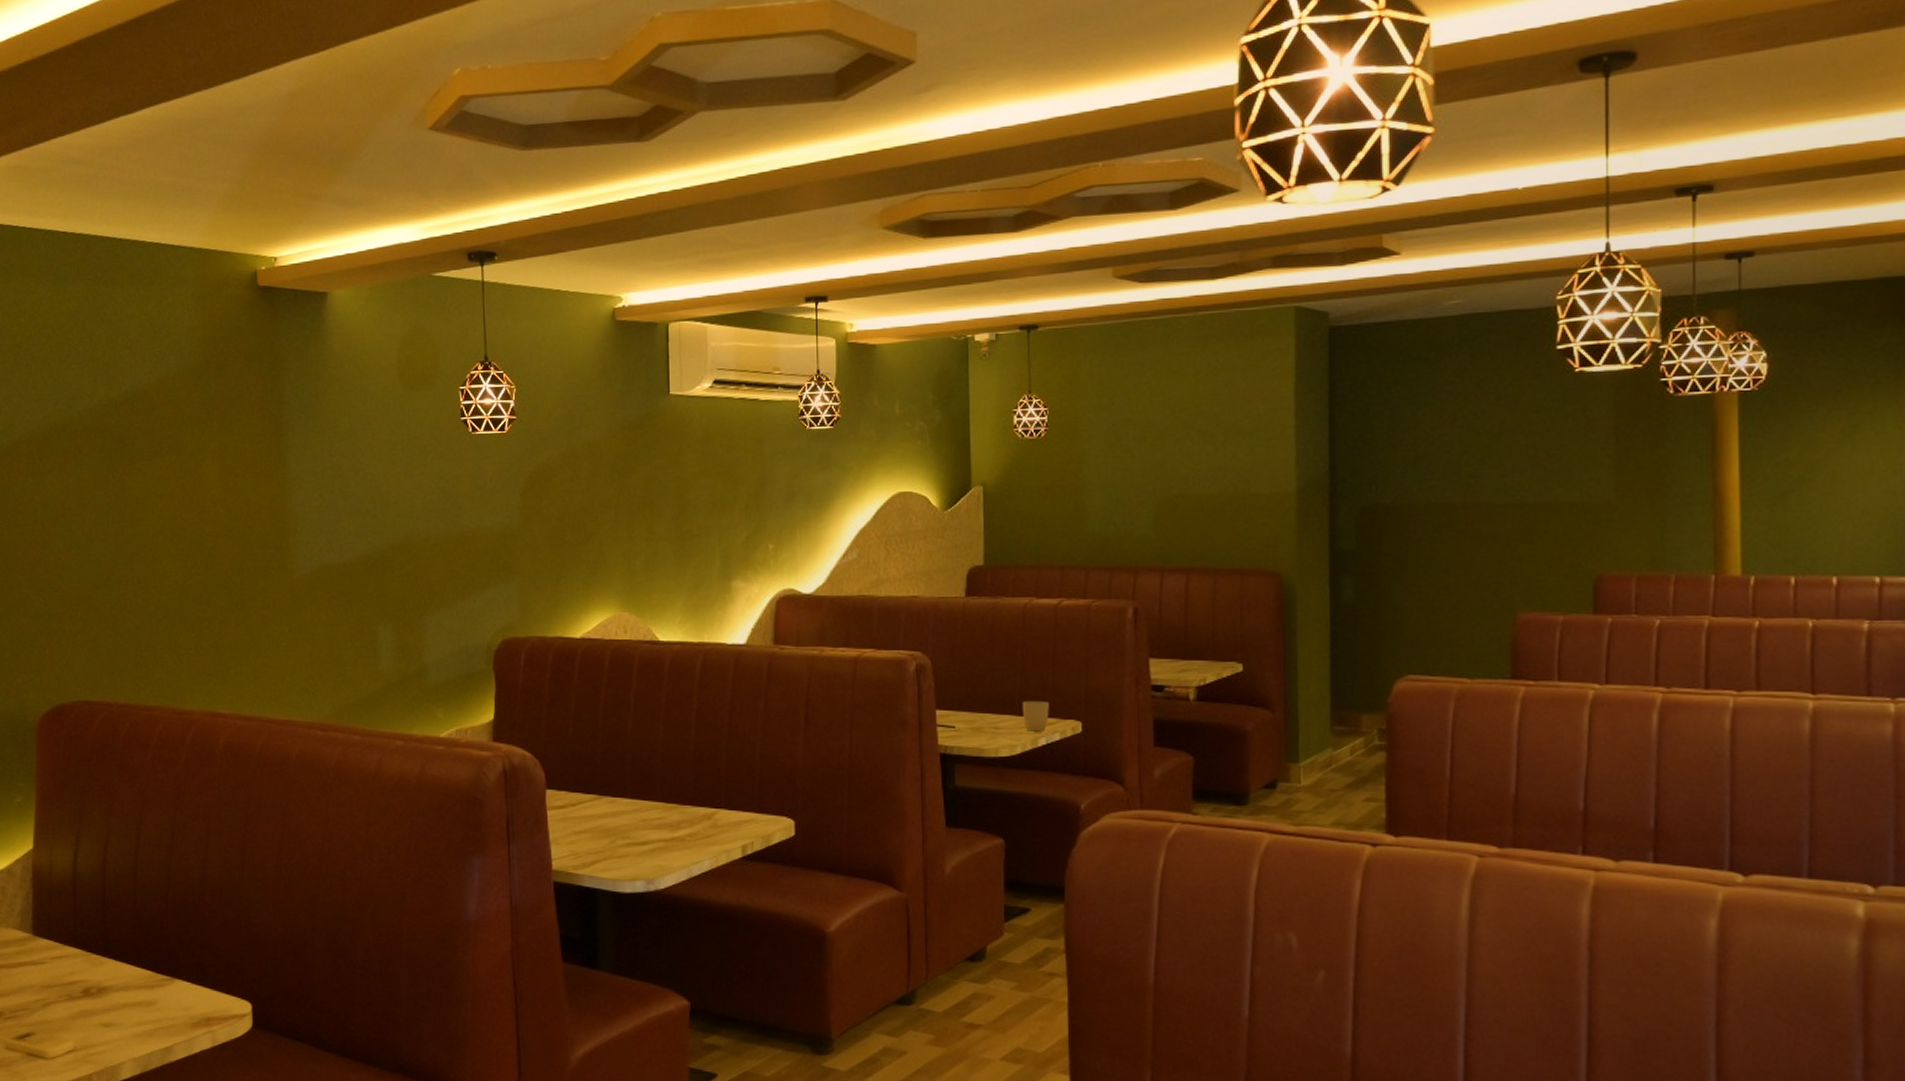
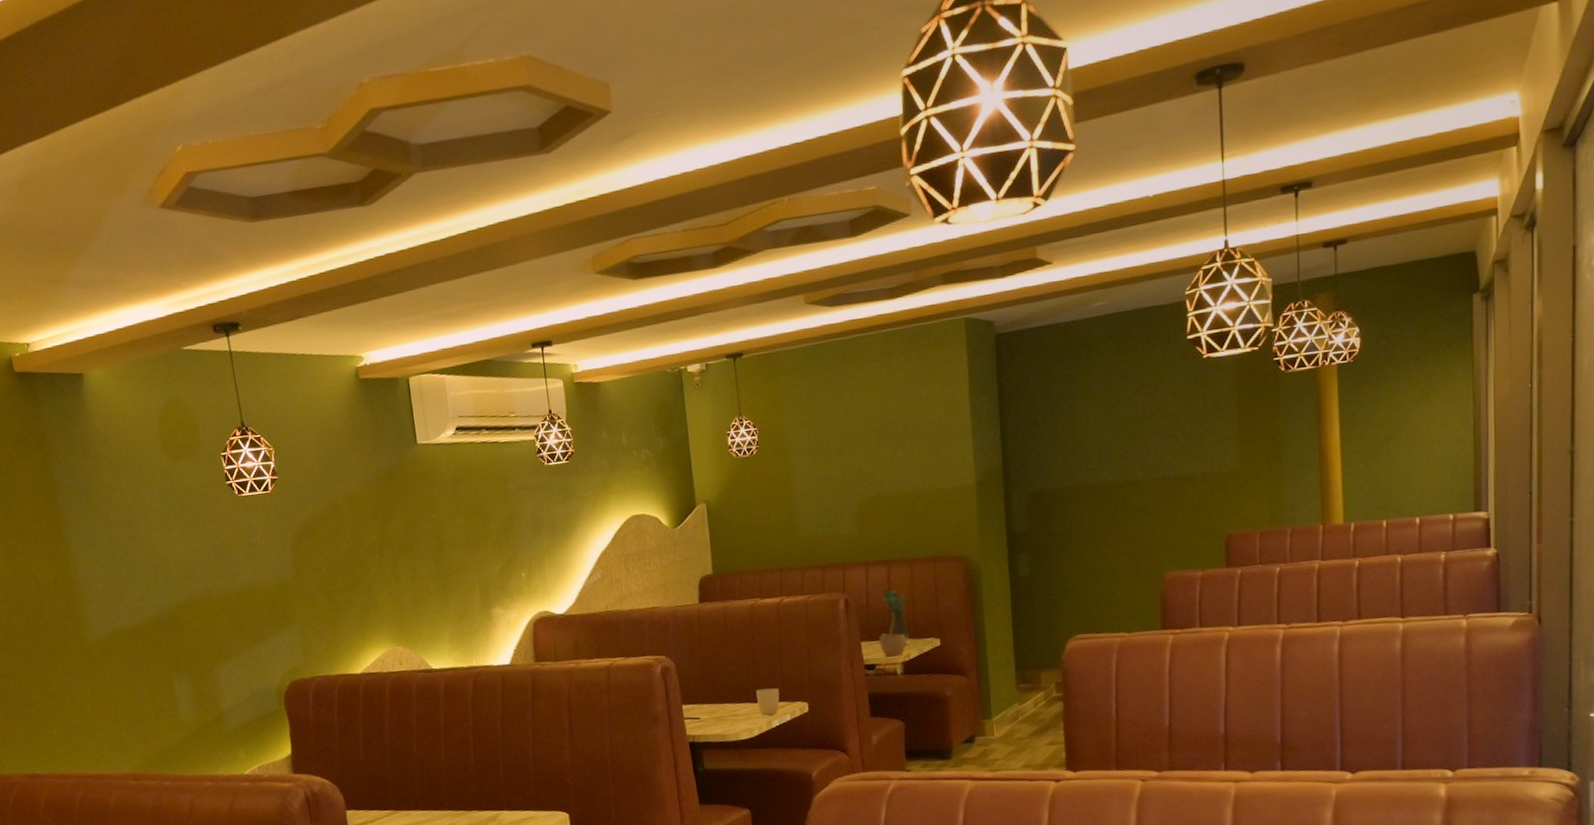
cup: none [1171,651,1203,679] -> present [879,633,906,657]
vase: none [1178,600,1207,668] -> present [882,588,910,646]

